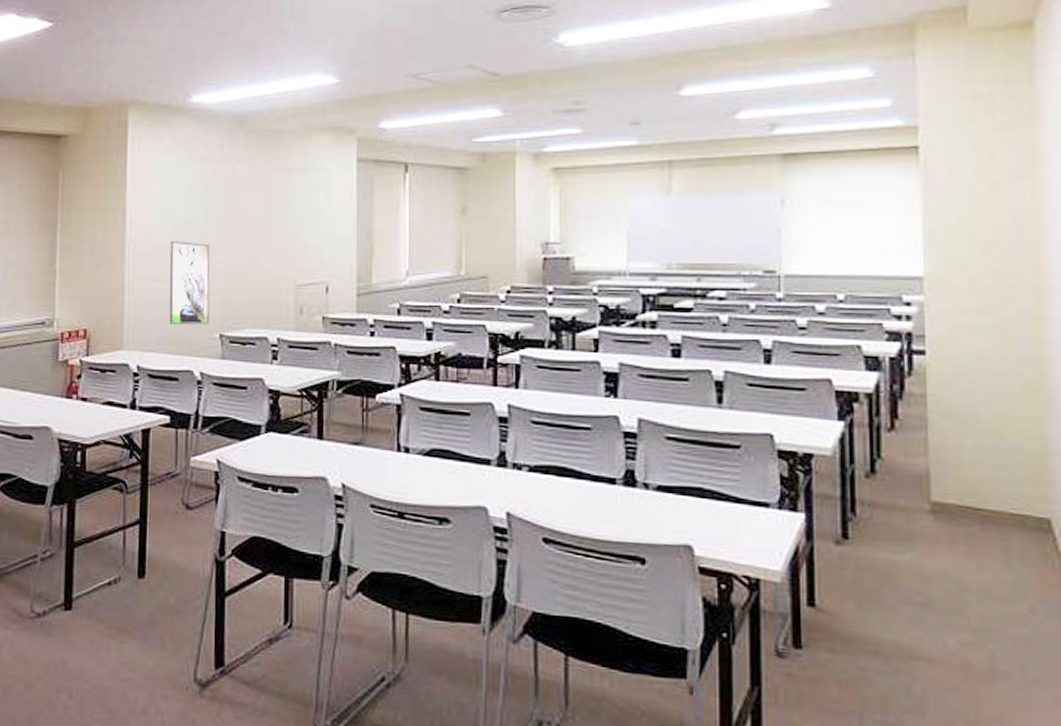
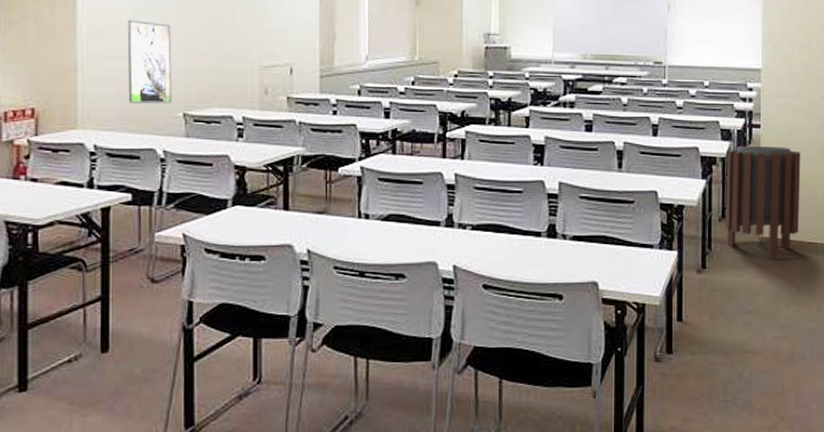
trash can: none [874,379,994,532] -> present [725,146,801,258]

